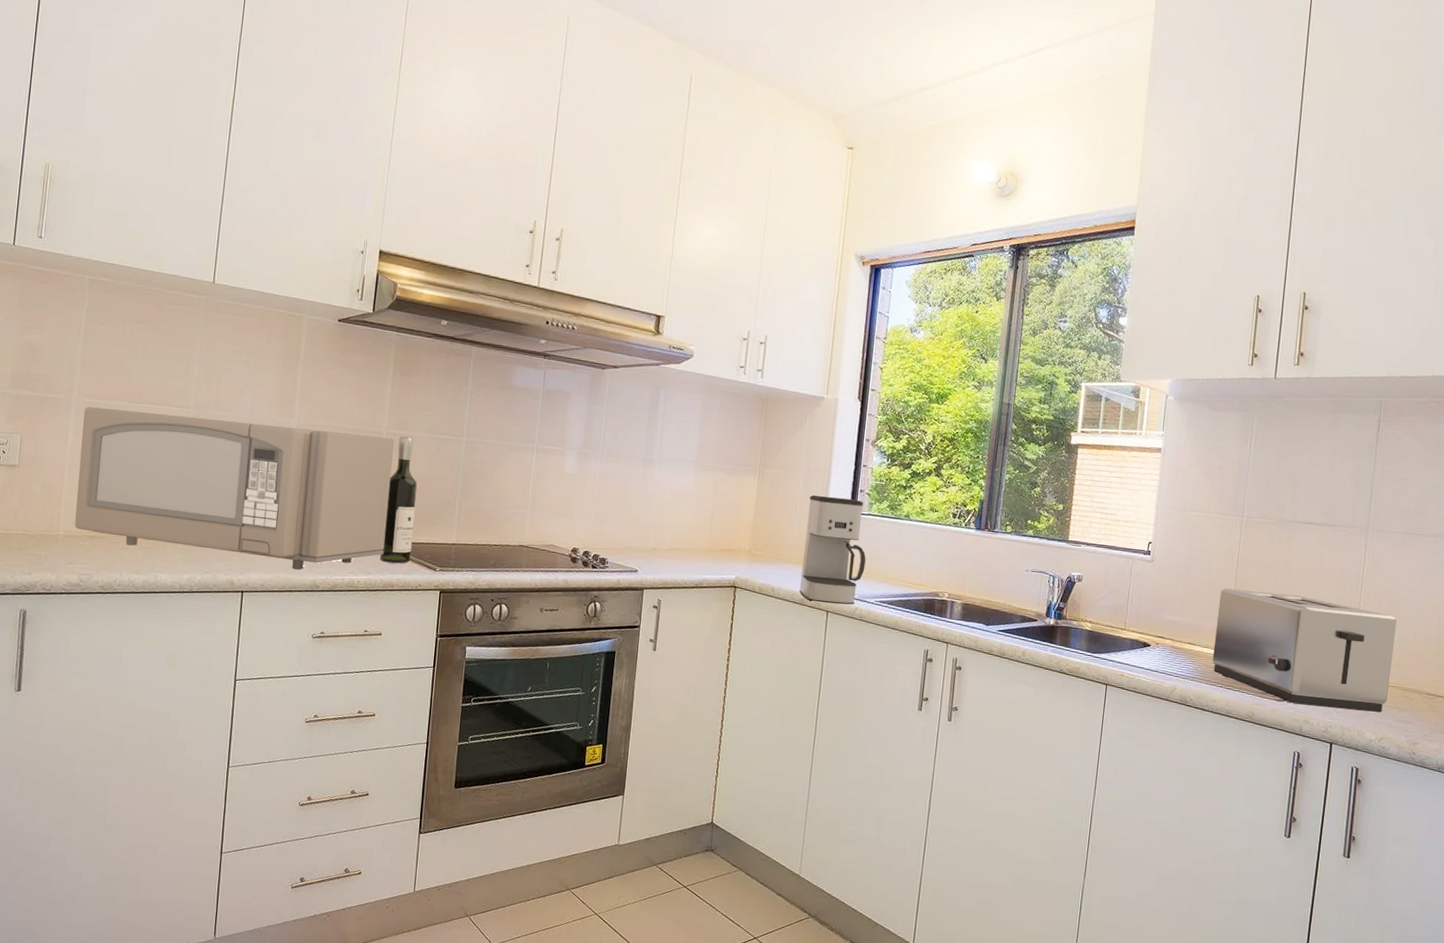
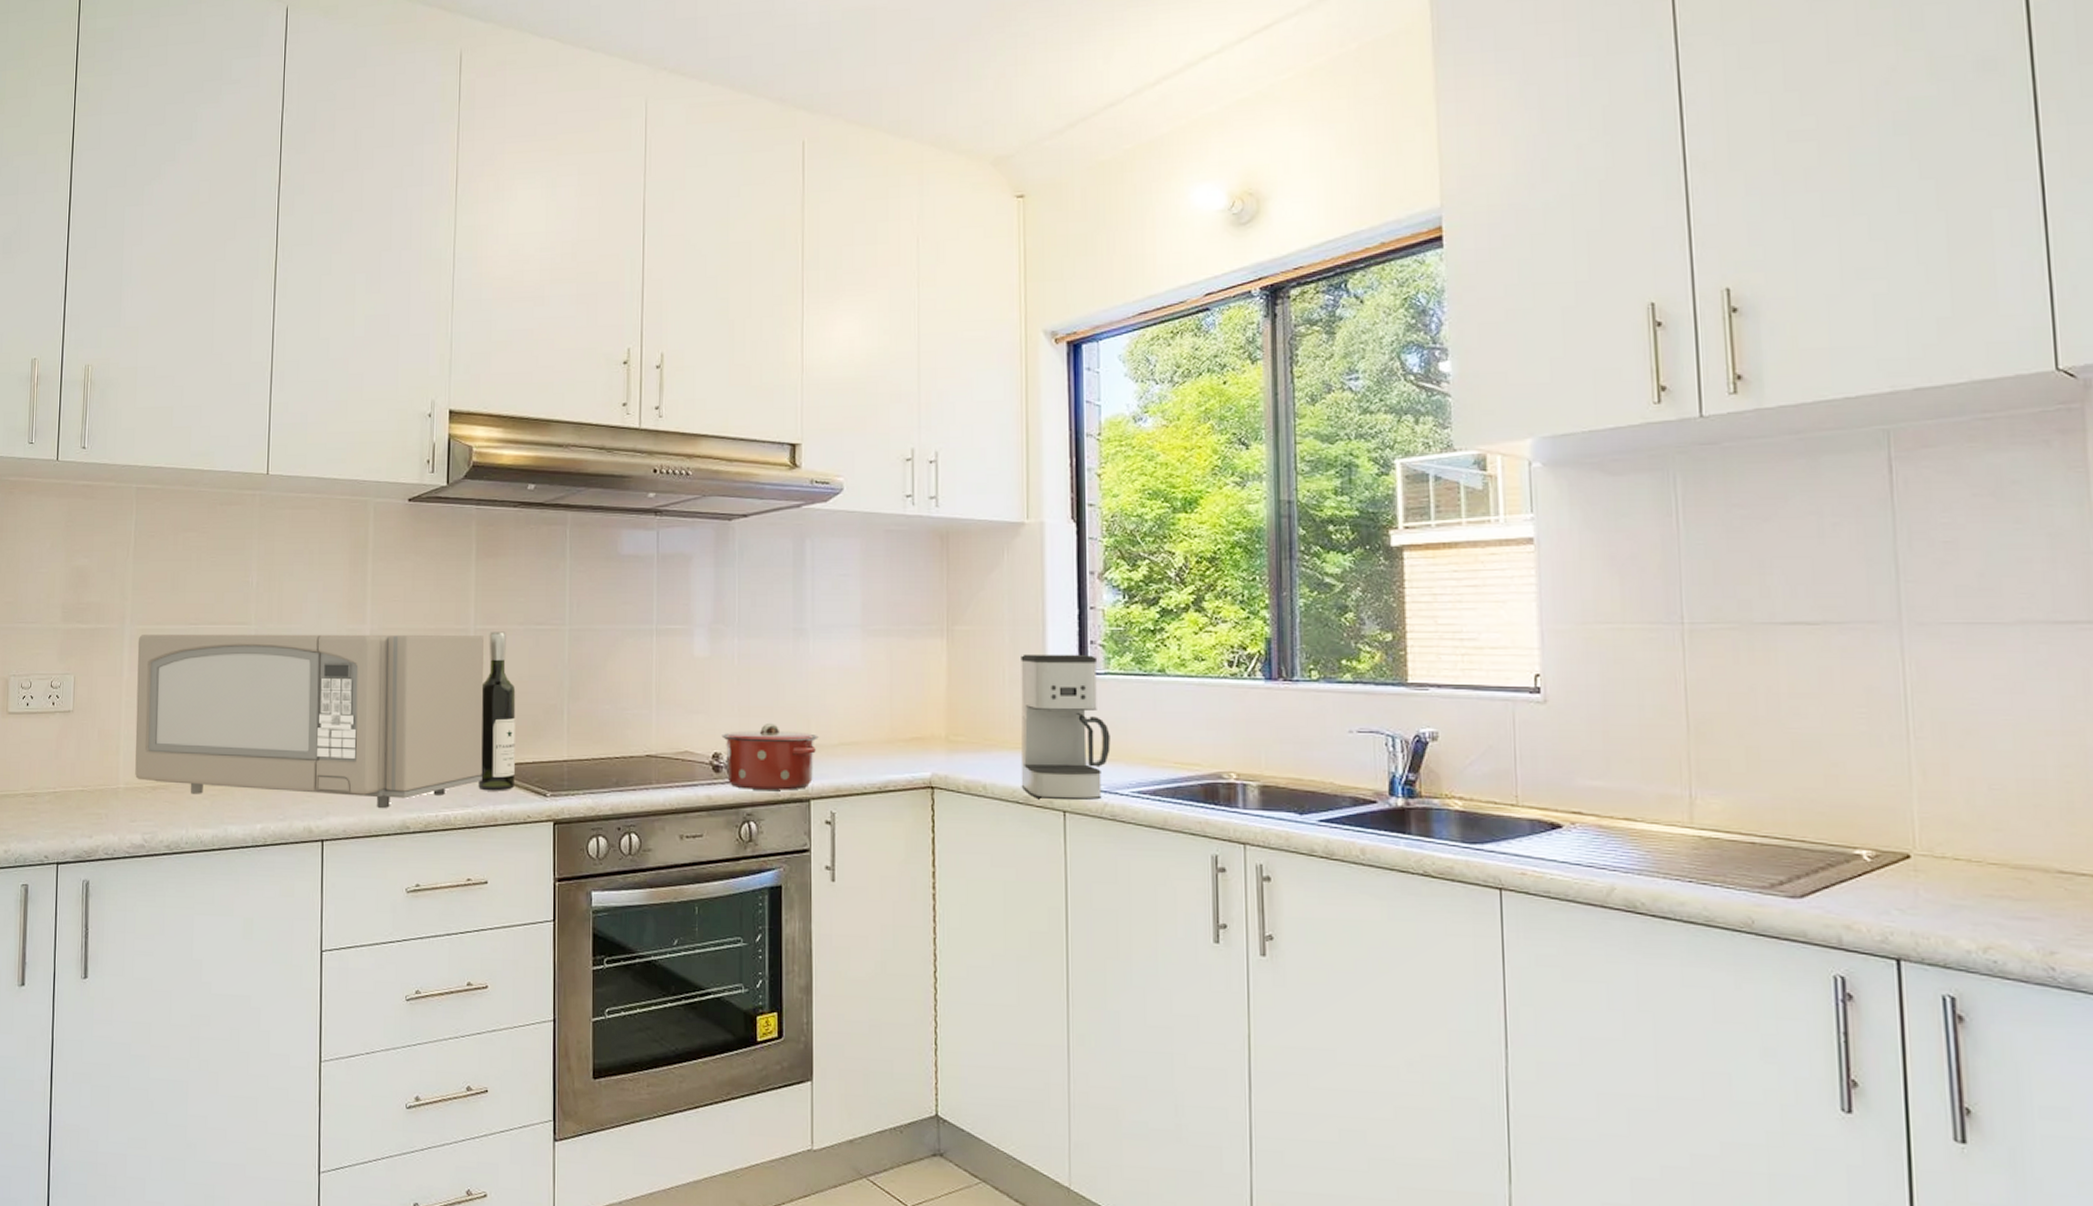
casserole: none [580,528,655,581] -> present [721,722,819,790]
toaster: present [1212,588,1397,713] -> none [1664,731,1987,907]

